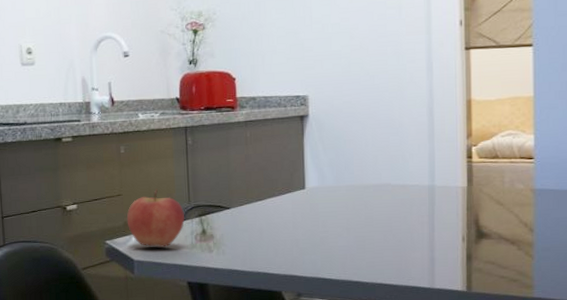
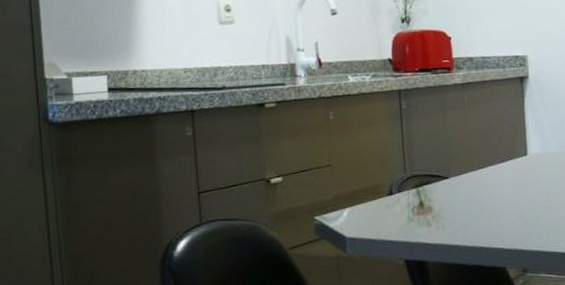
apple: present [126,188,185,248] -> none [337,158,400,223]

